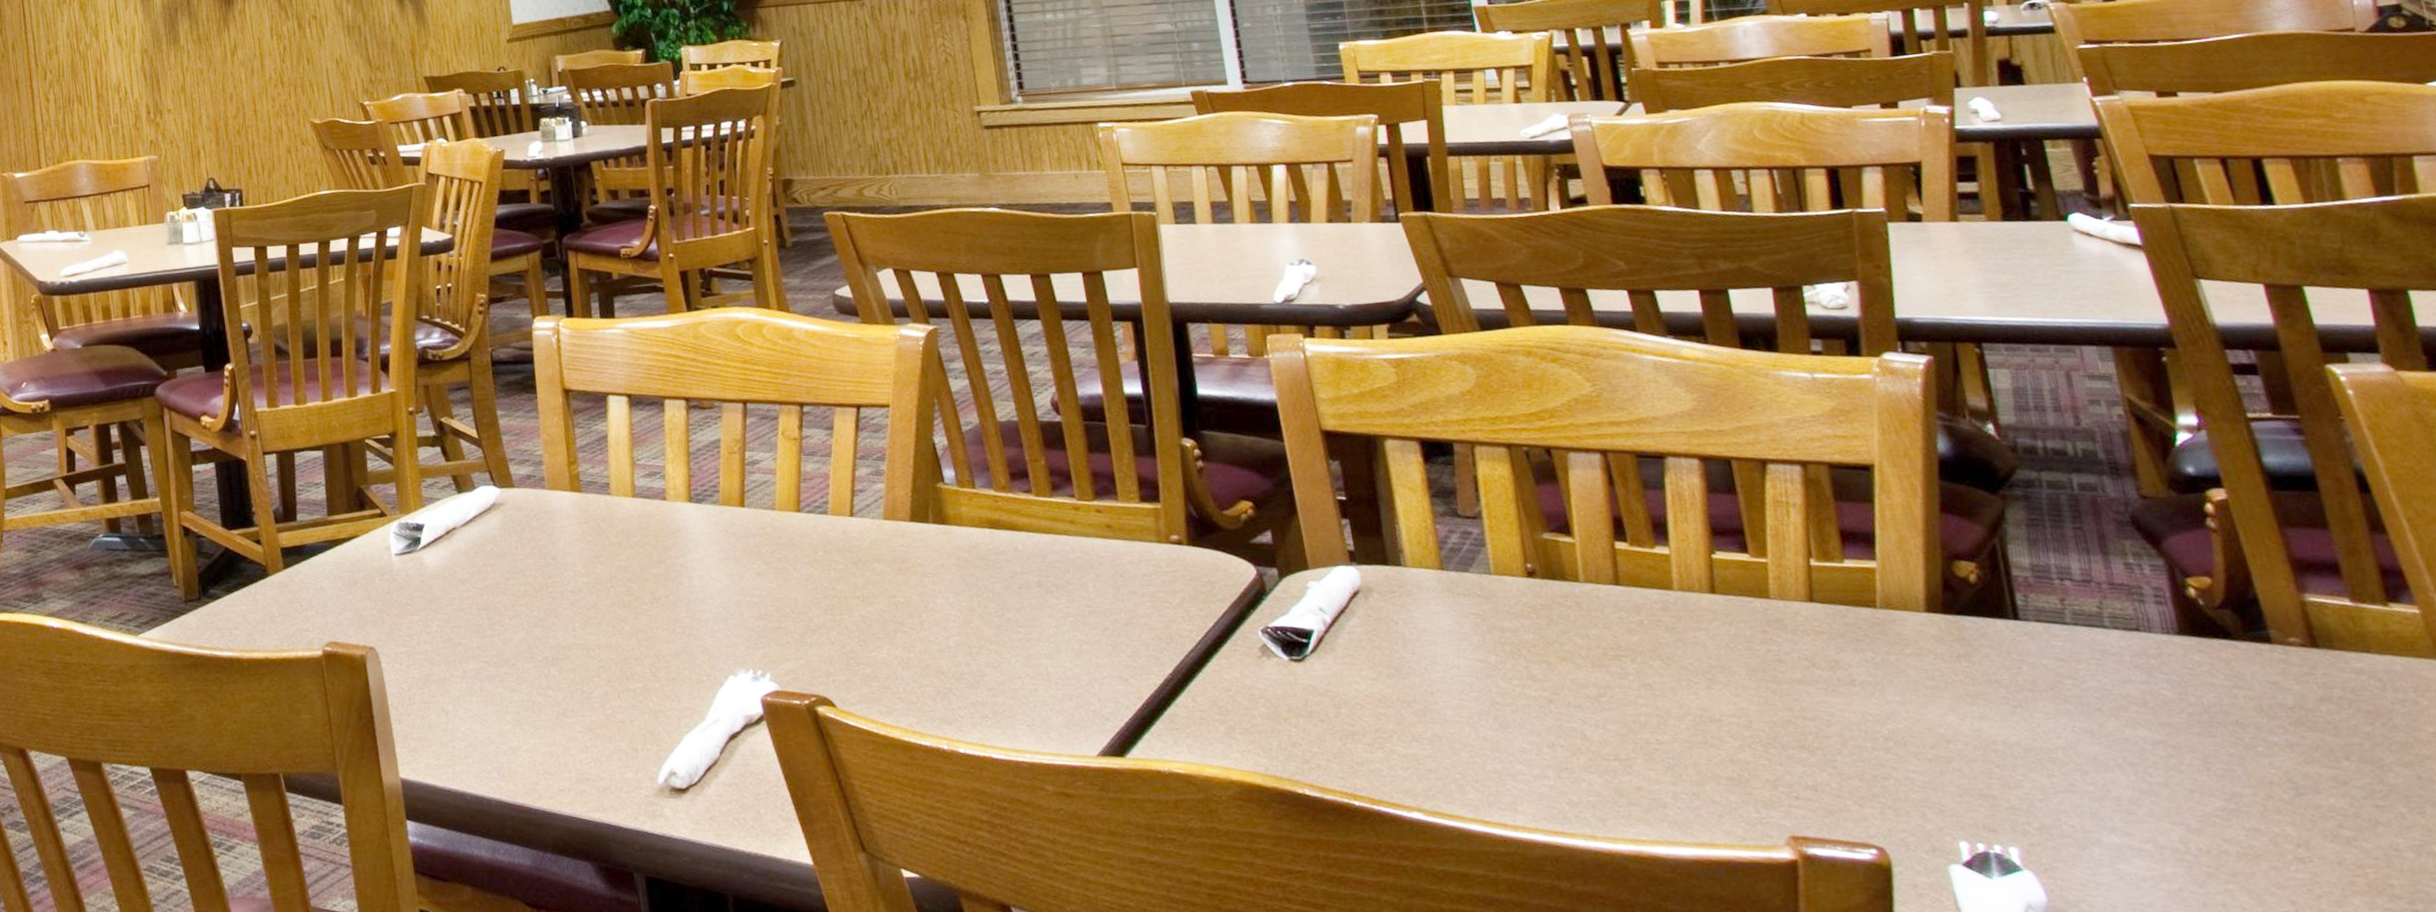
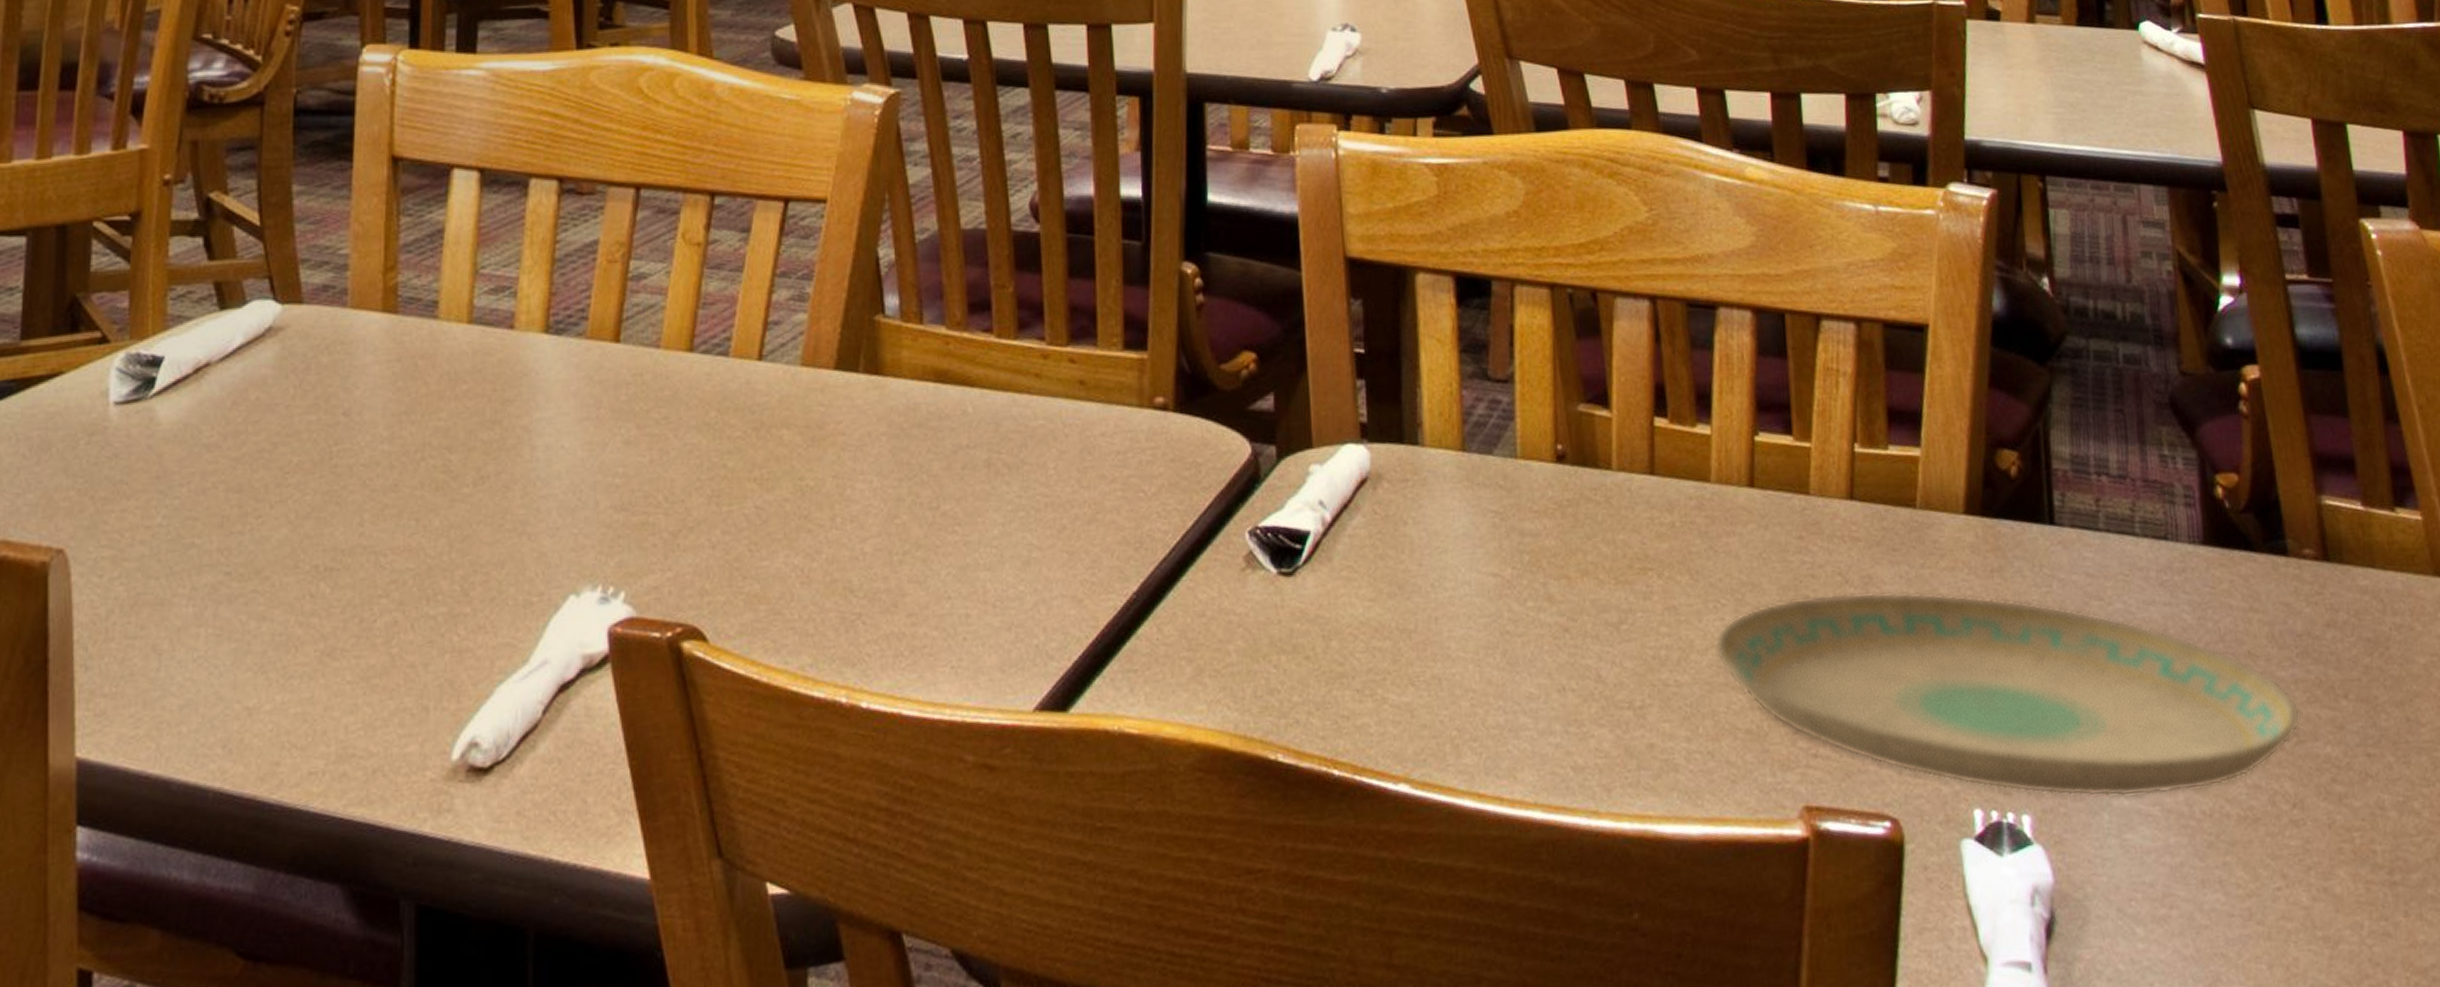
plate: none [1690,673,2299,836] -> present [1715,592,2301,798]

